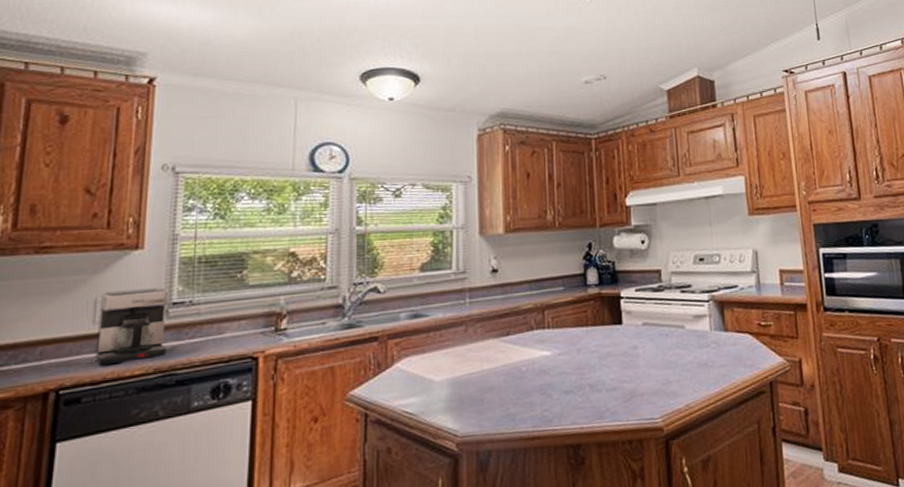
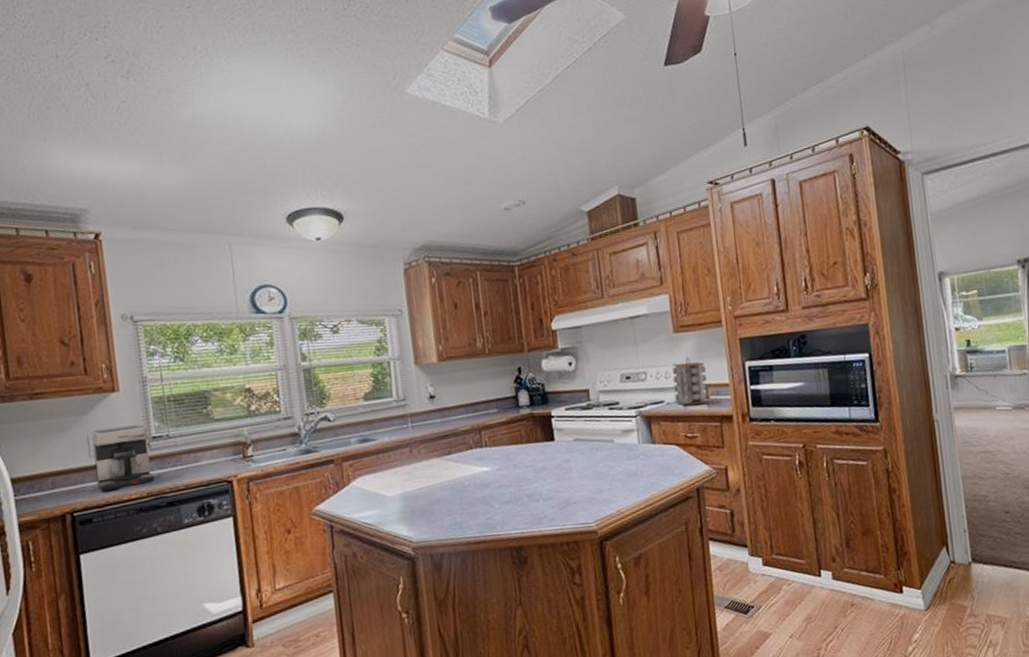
spice rack: none [746,240,782,292] -> present [672,356,708,406]

